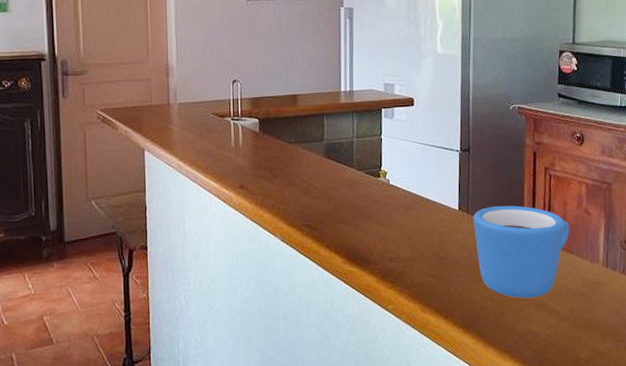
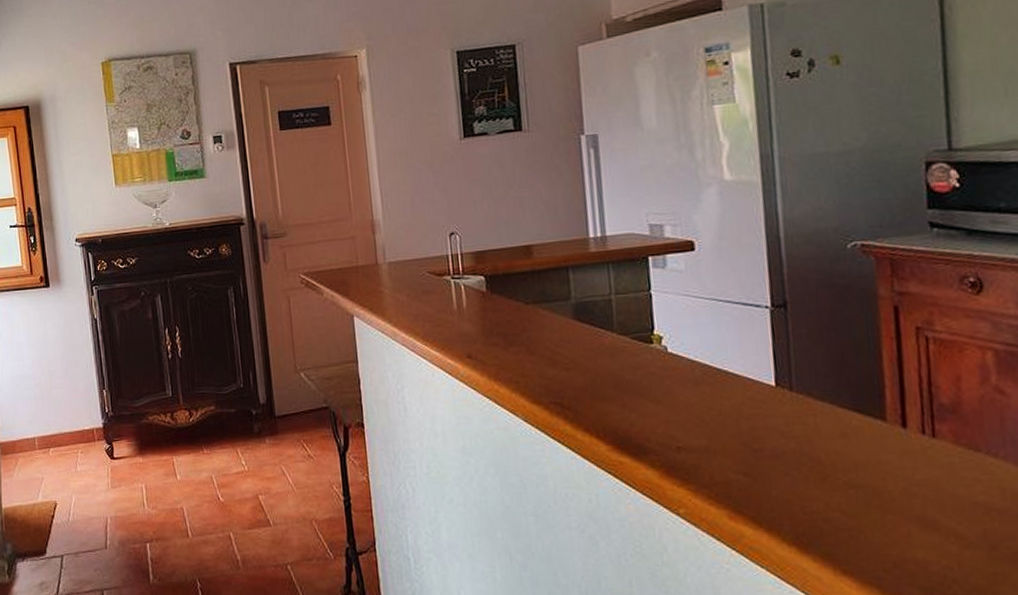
mug: present [473,205,570,299] -> none [800,380,971,512]

